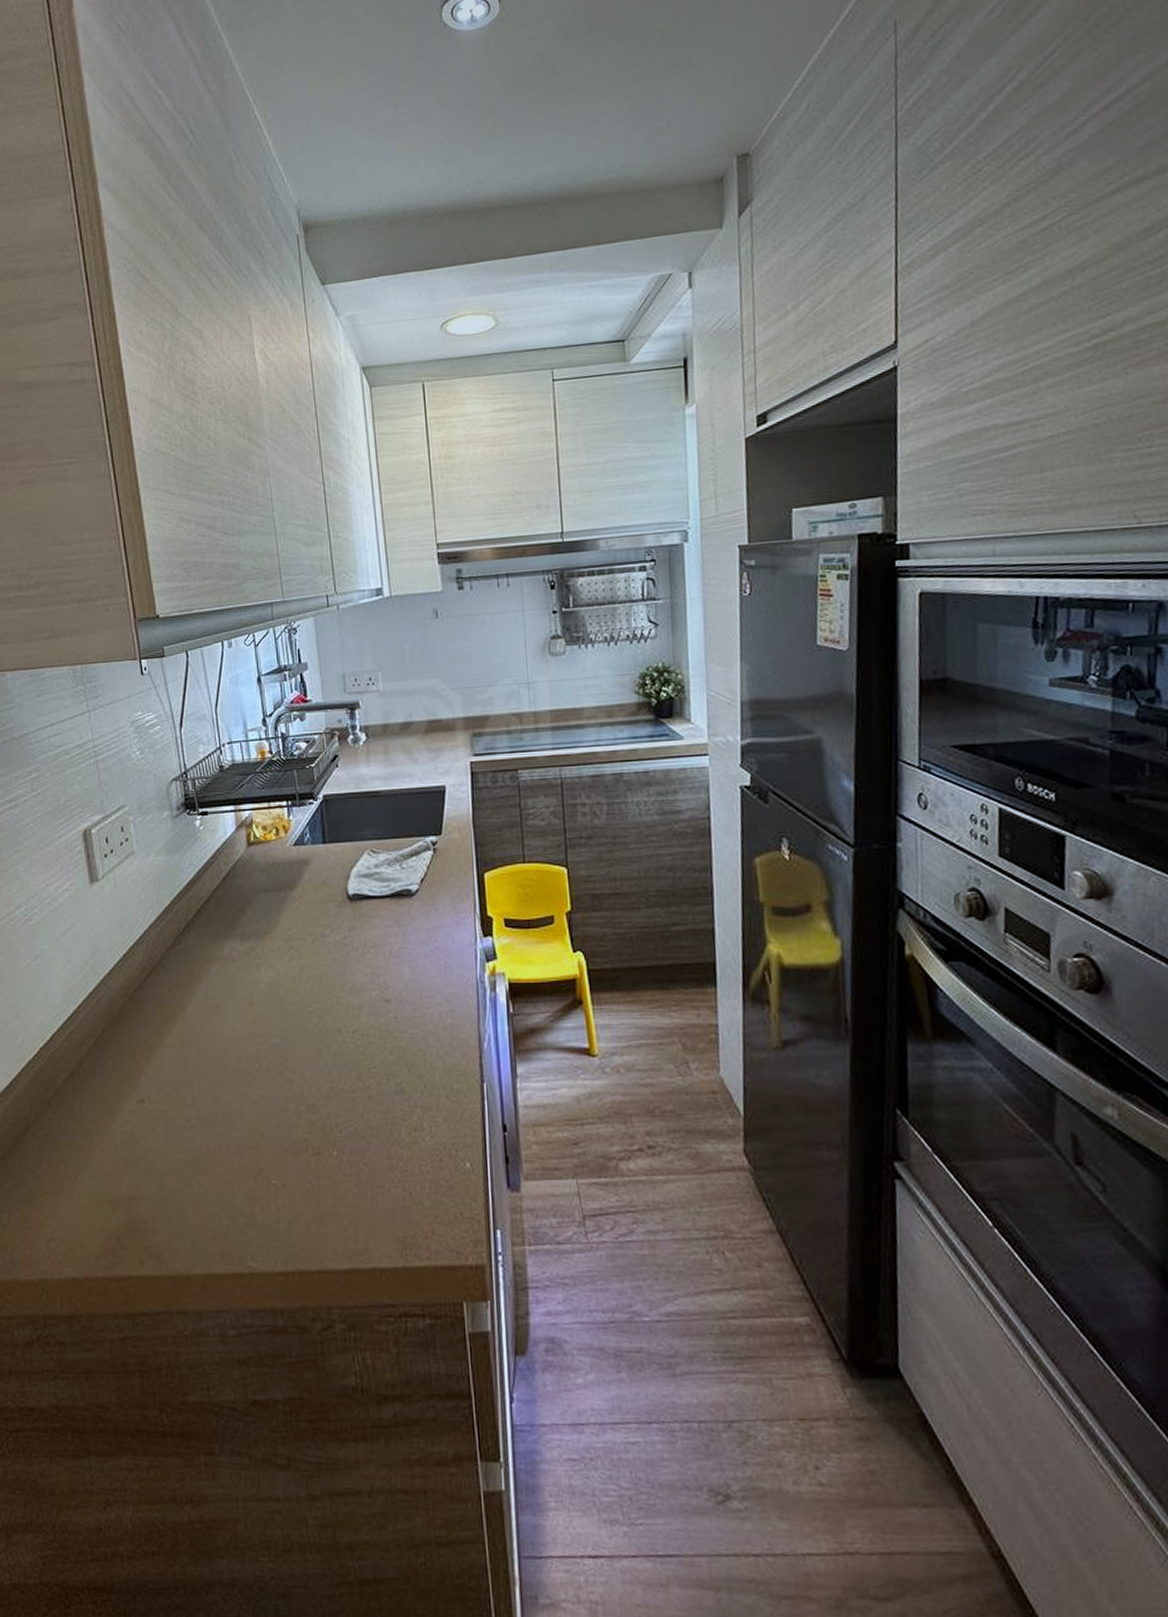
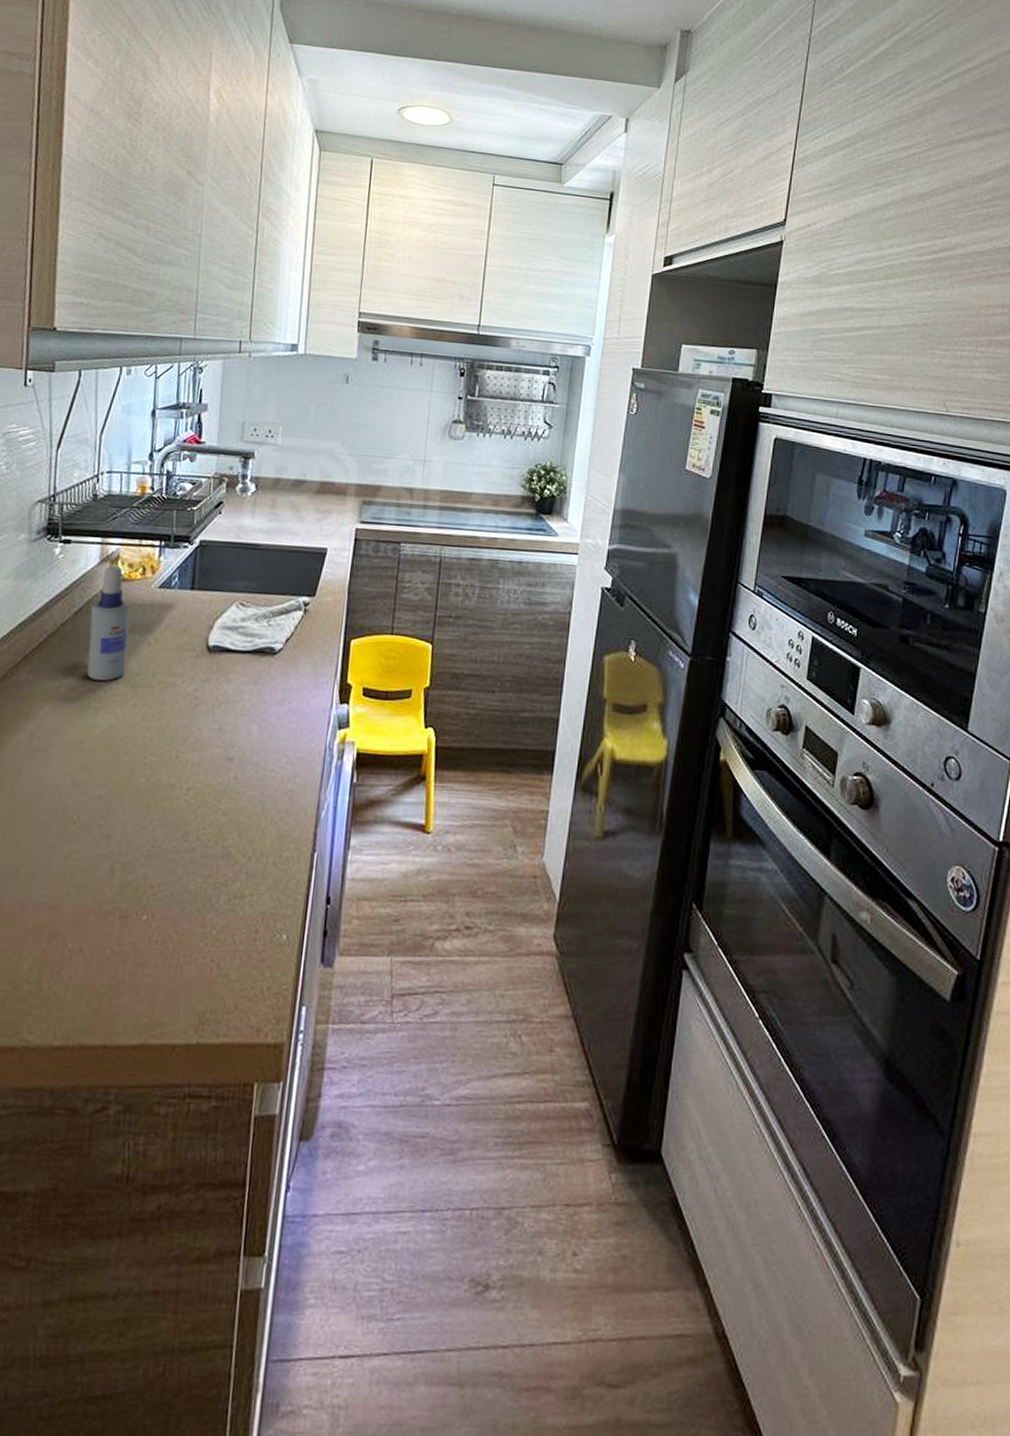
spray bottle: none [236,830,278,938] -> present [86,566,130,681]

